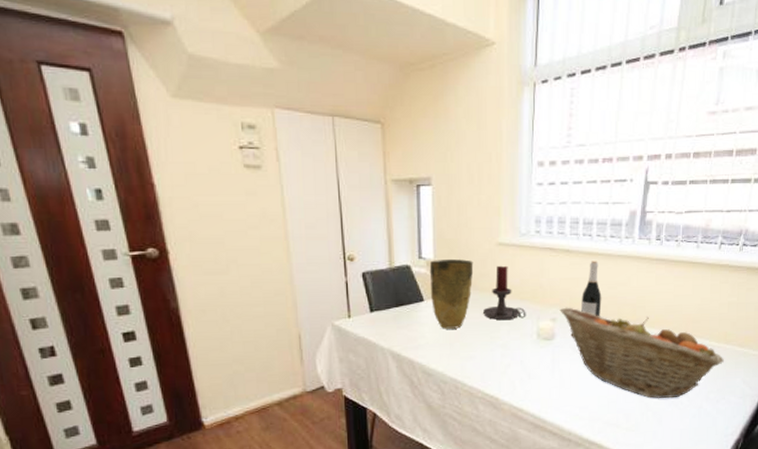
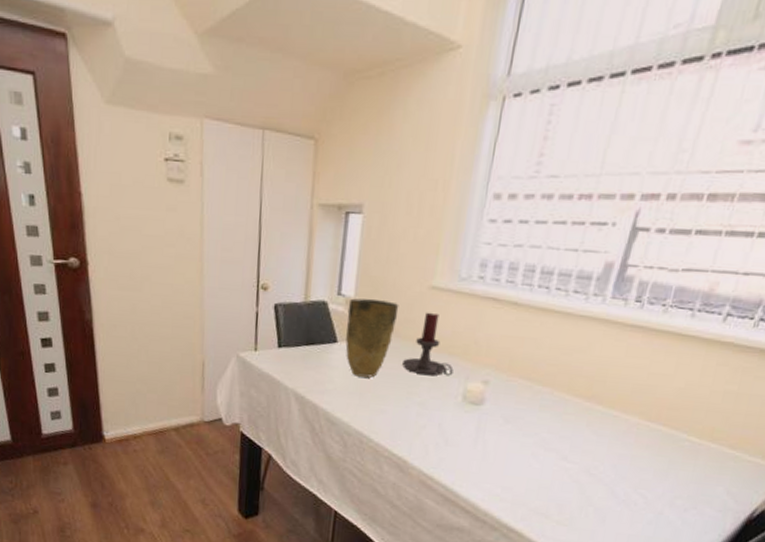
fruit basket: present [559,307,724,399] -> none [494,369,705,497]
wine bottle: present [580,261,602,317] -> none [520,318,553,387]

